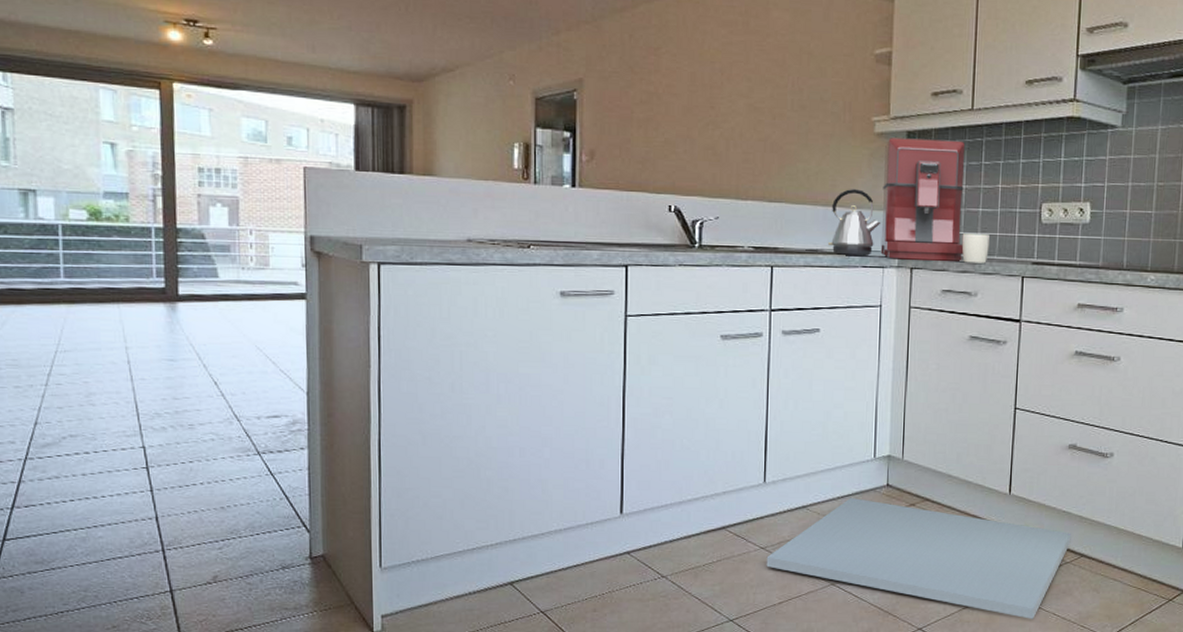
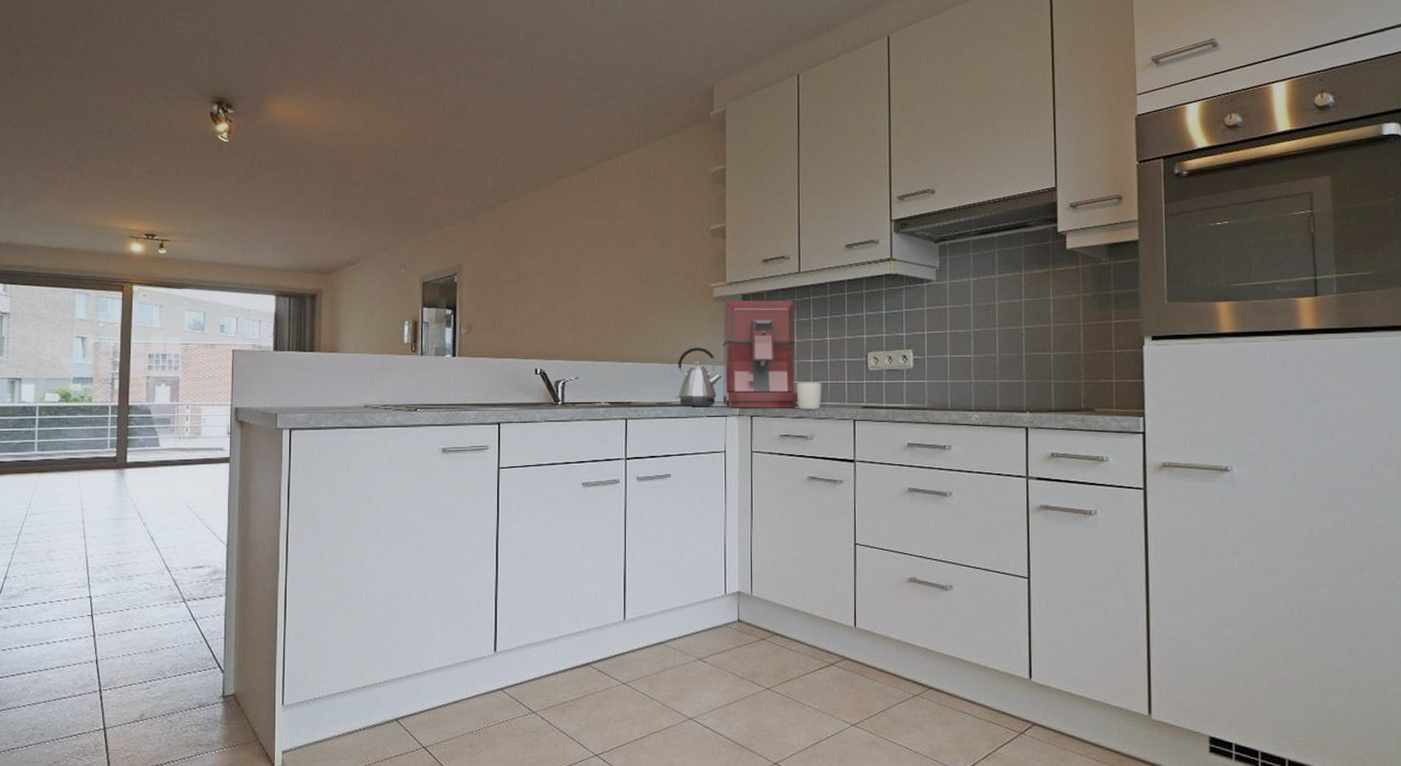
door mat: present [766,498,1071,619] -> none [628,634,918,753]

